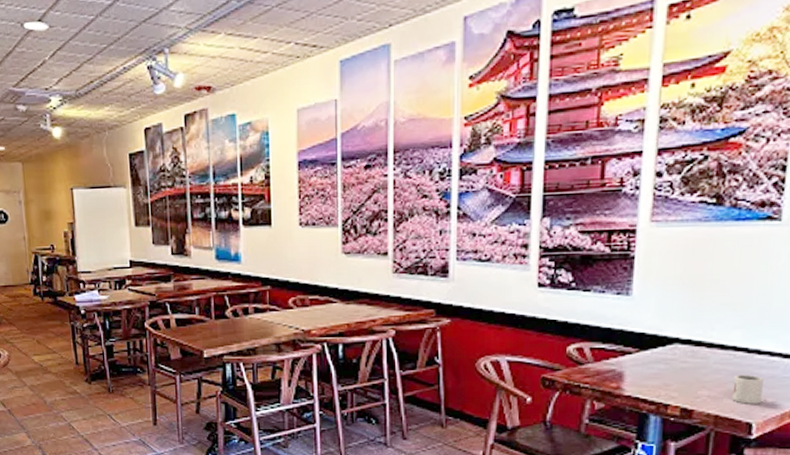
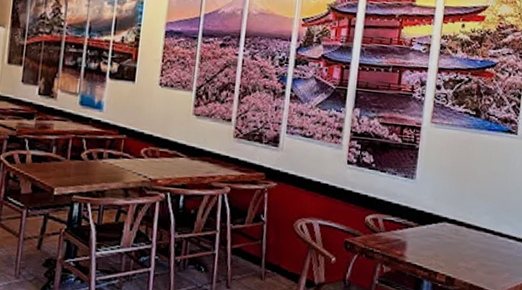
cup: present [732,374,764,404] -> none [482,251,504,277]

